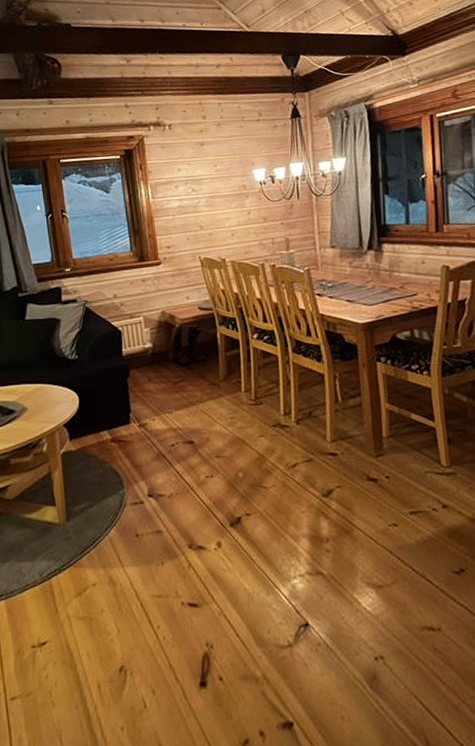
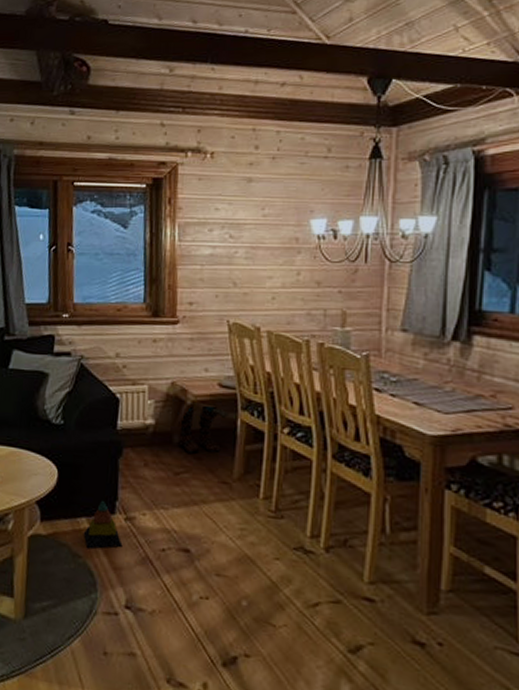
stacking toy: none [106,414,140,456] -> present [83,500,123,550]

